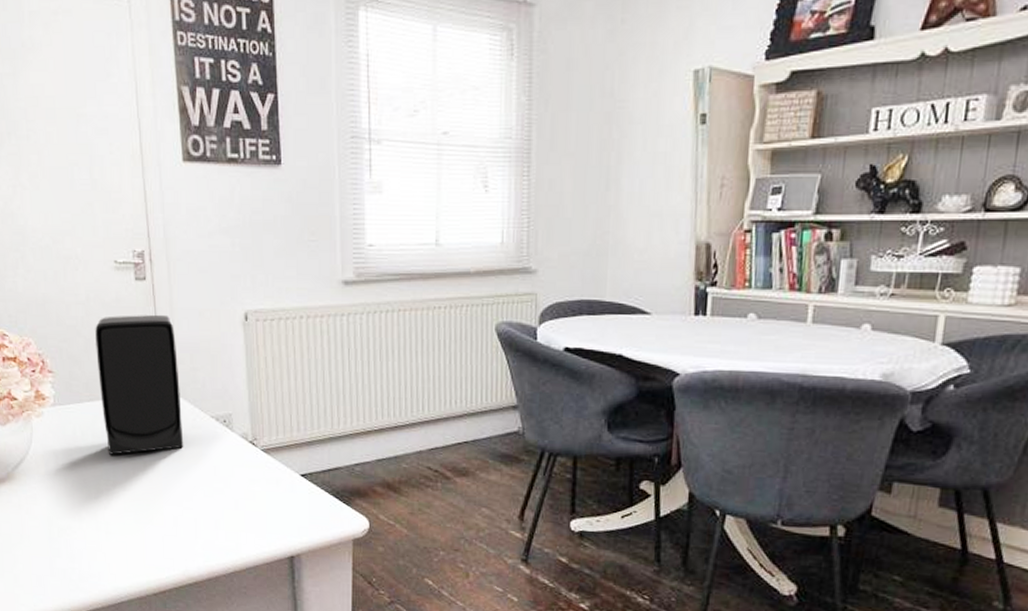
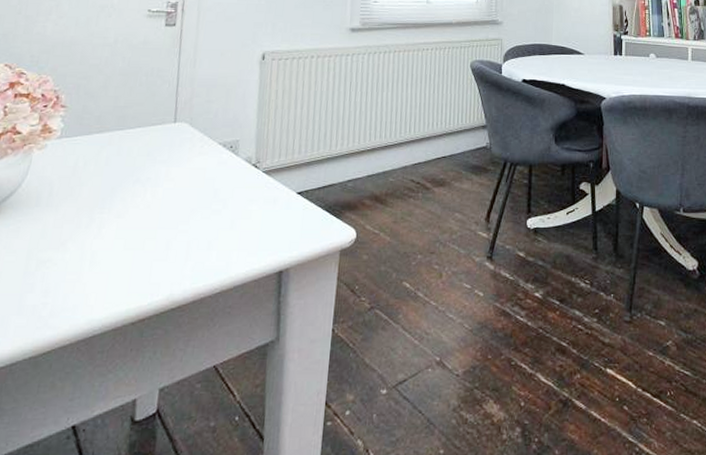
speaker: present [95,314,184,455] -> none [108,54,196,183]

